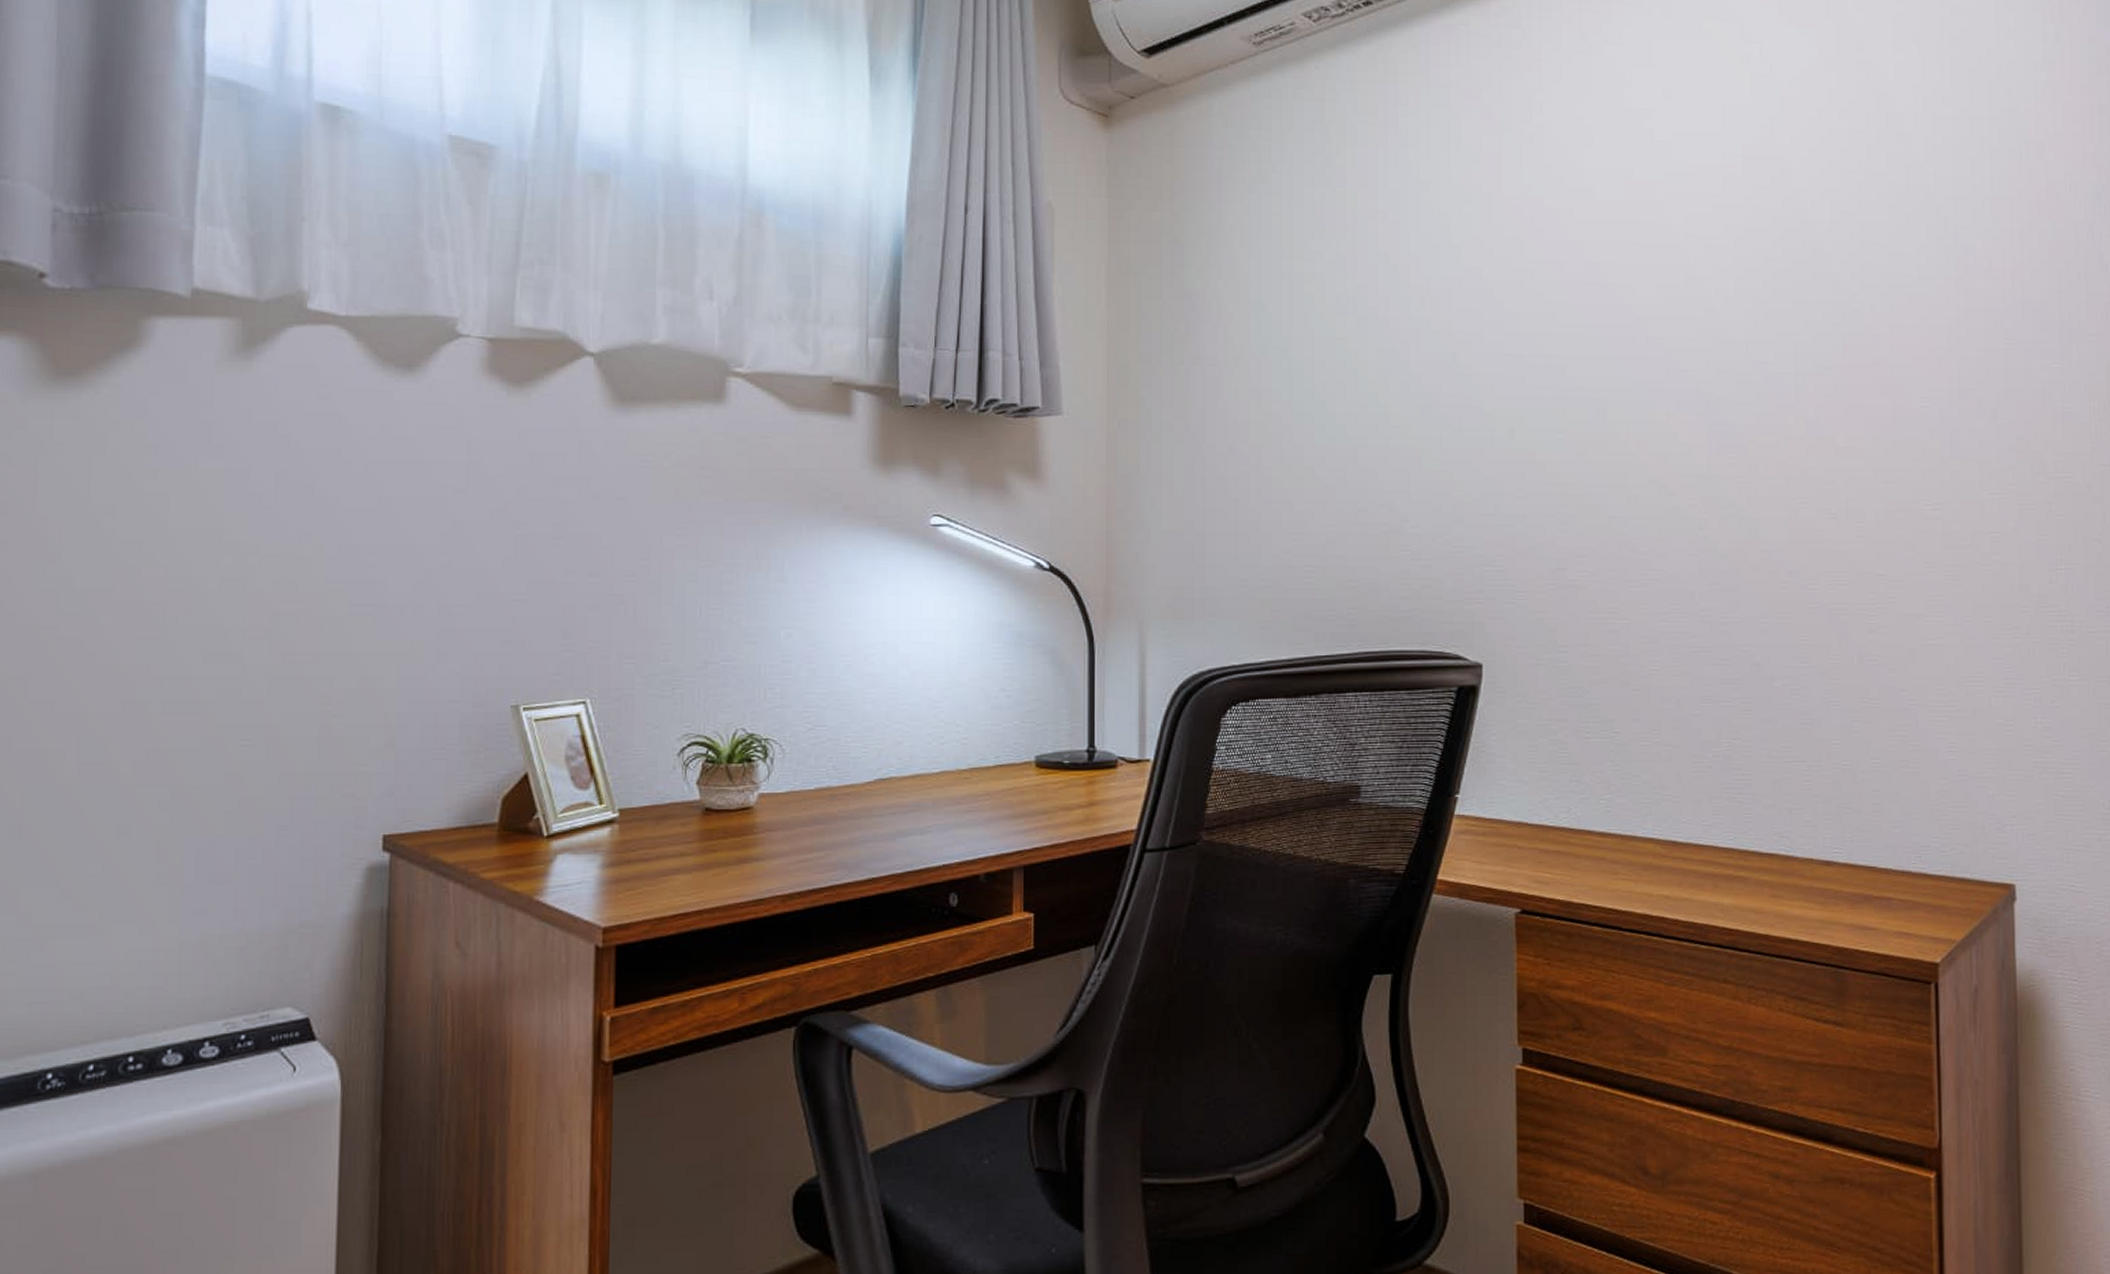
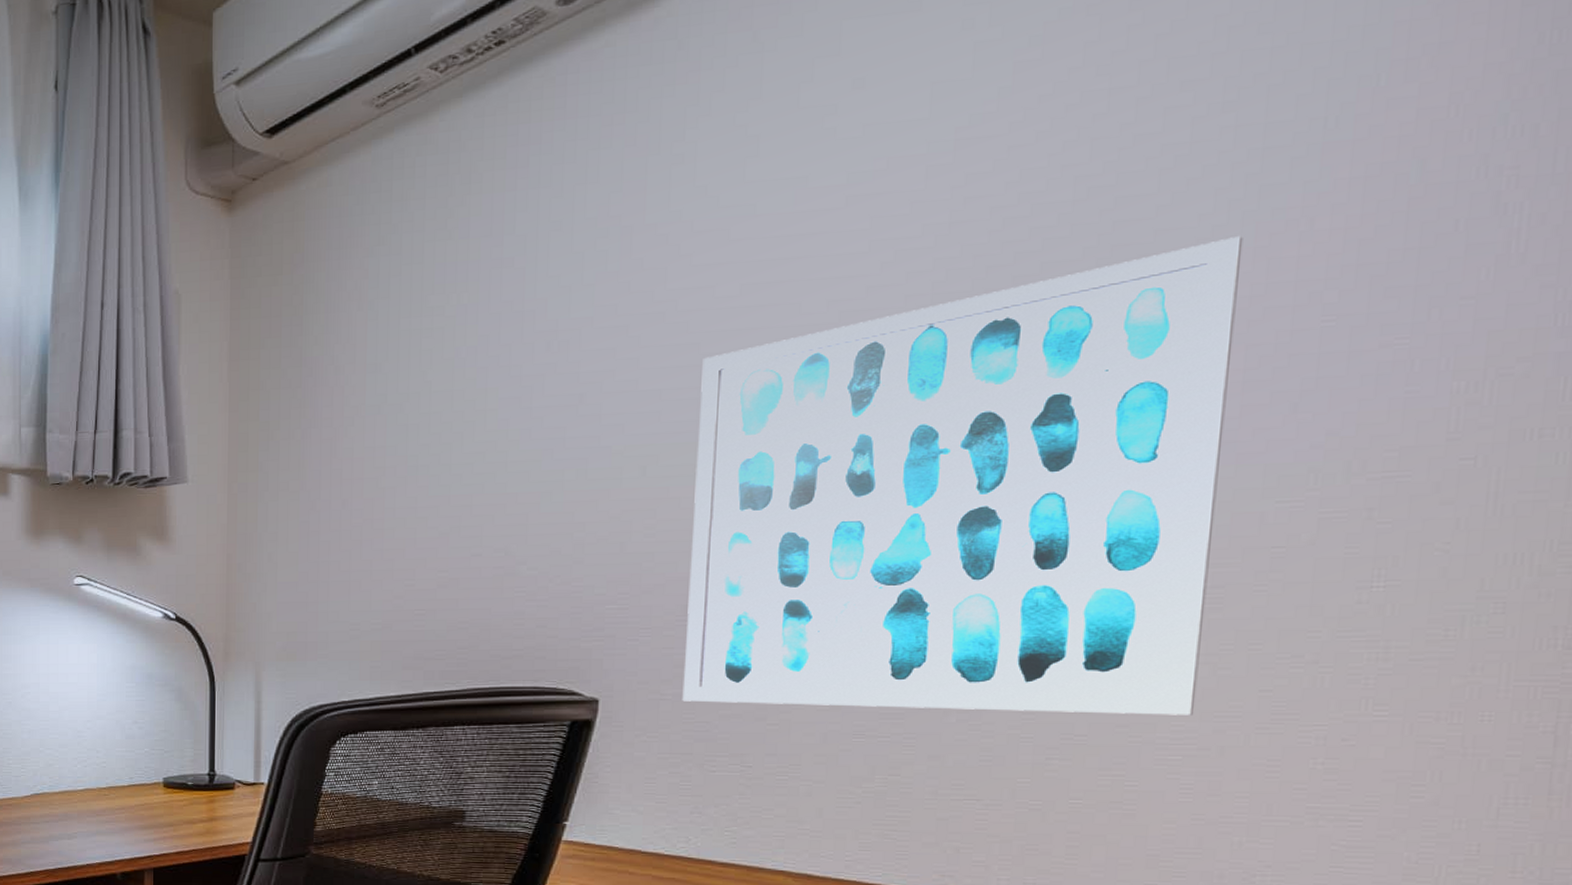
wall art: none [1556,266,1952,680] -> present [682,235,1243,715]

